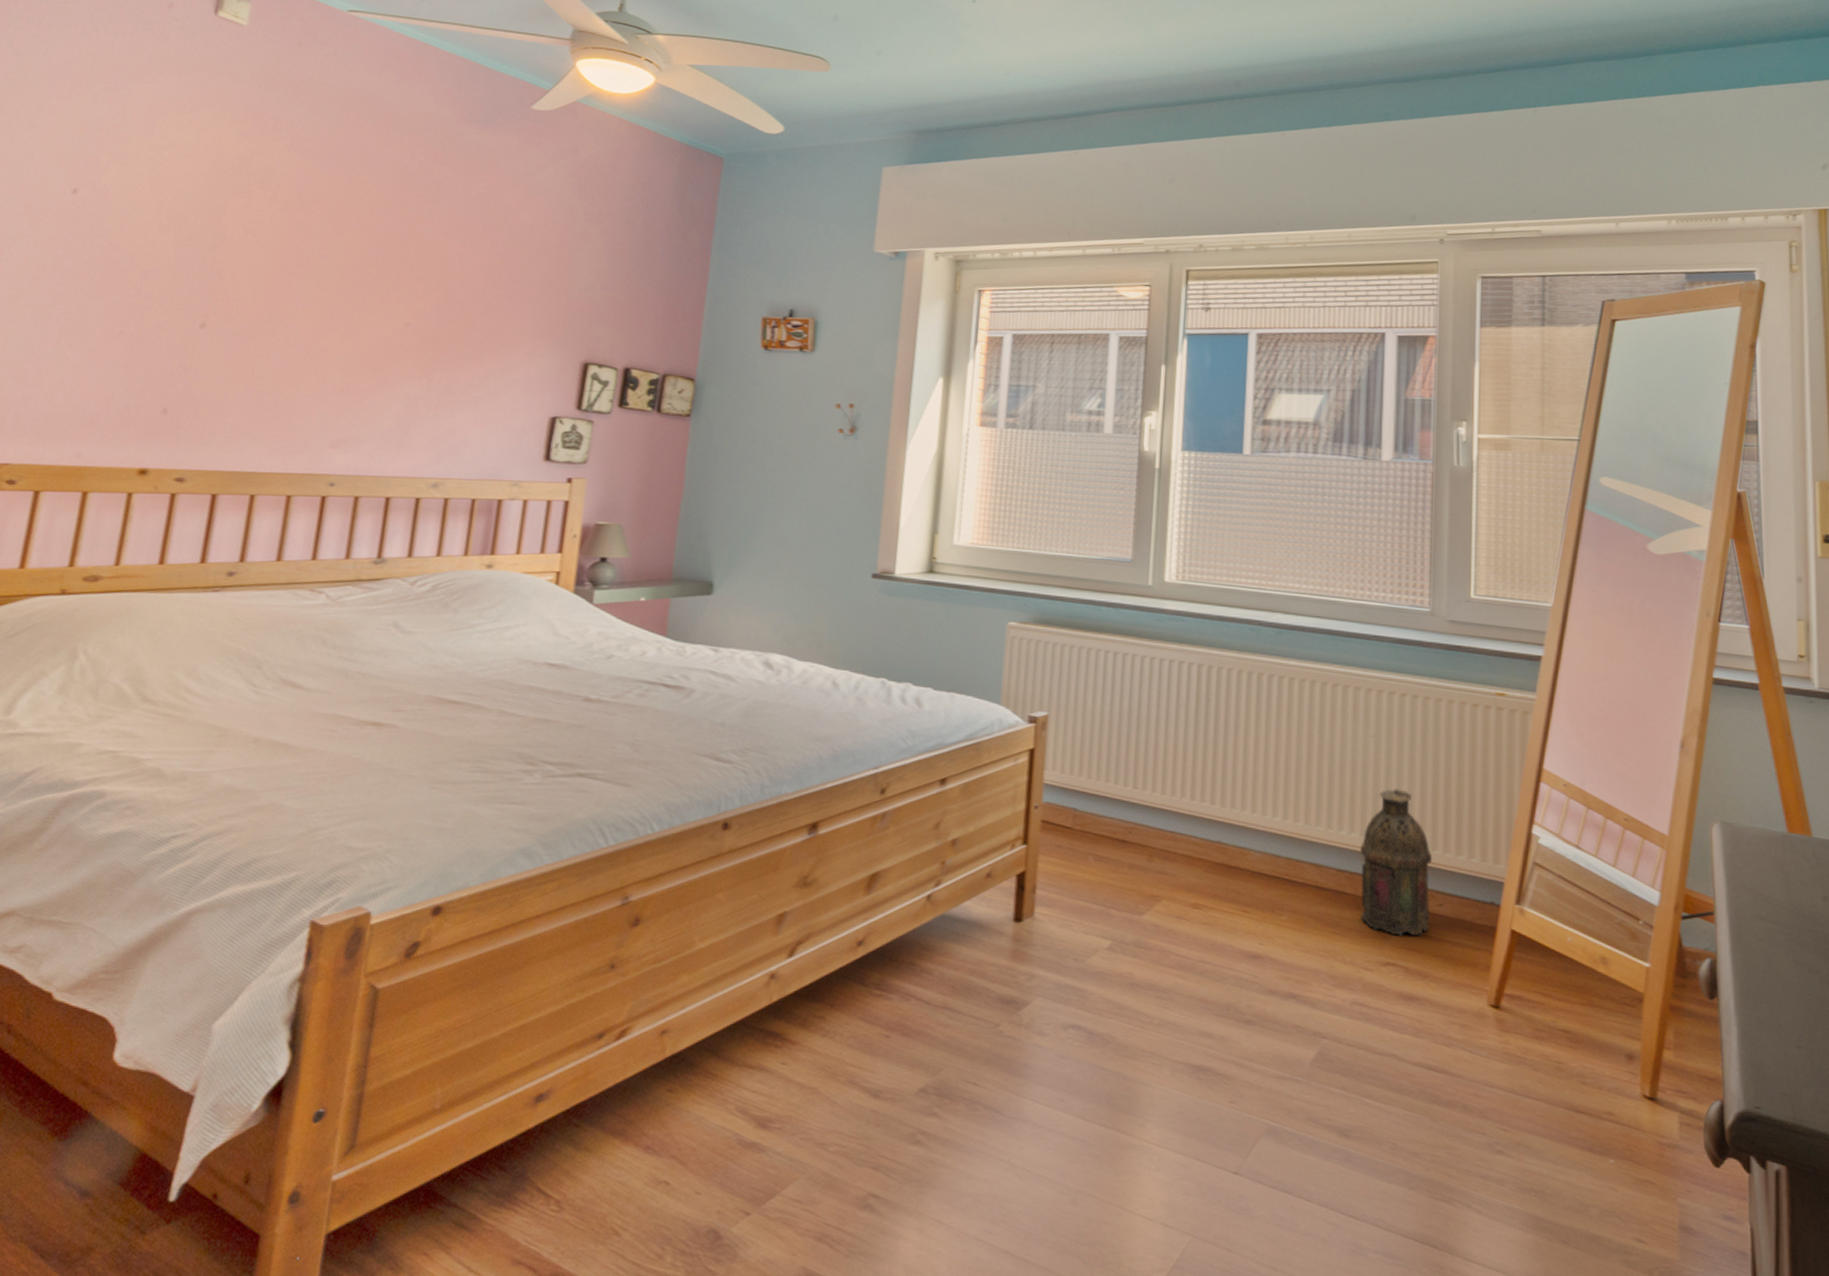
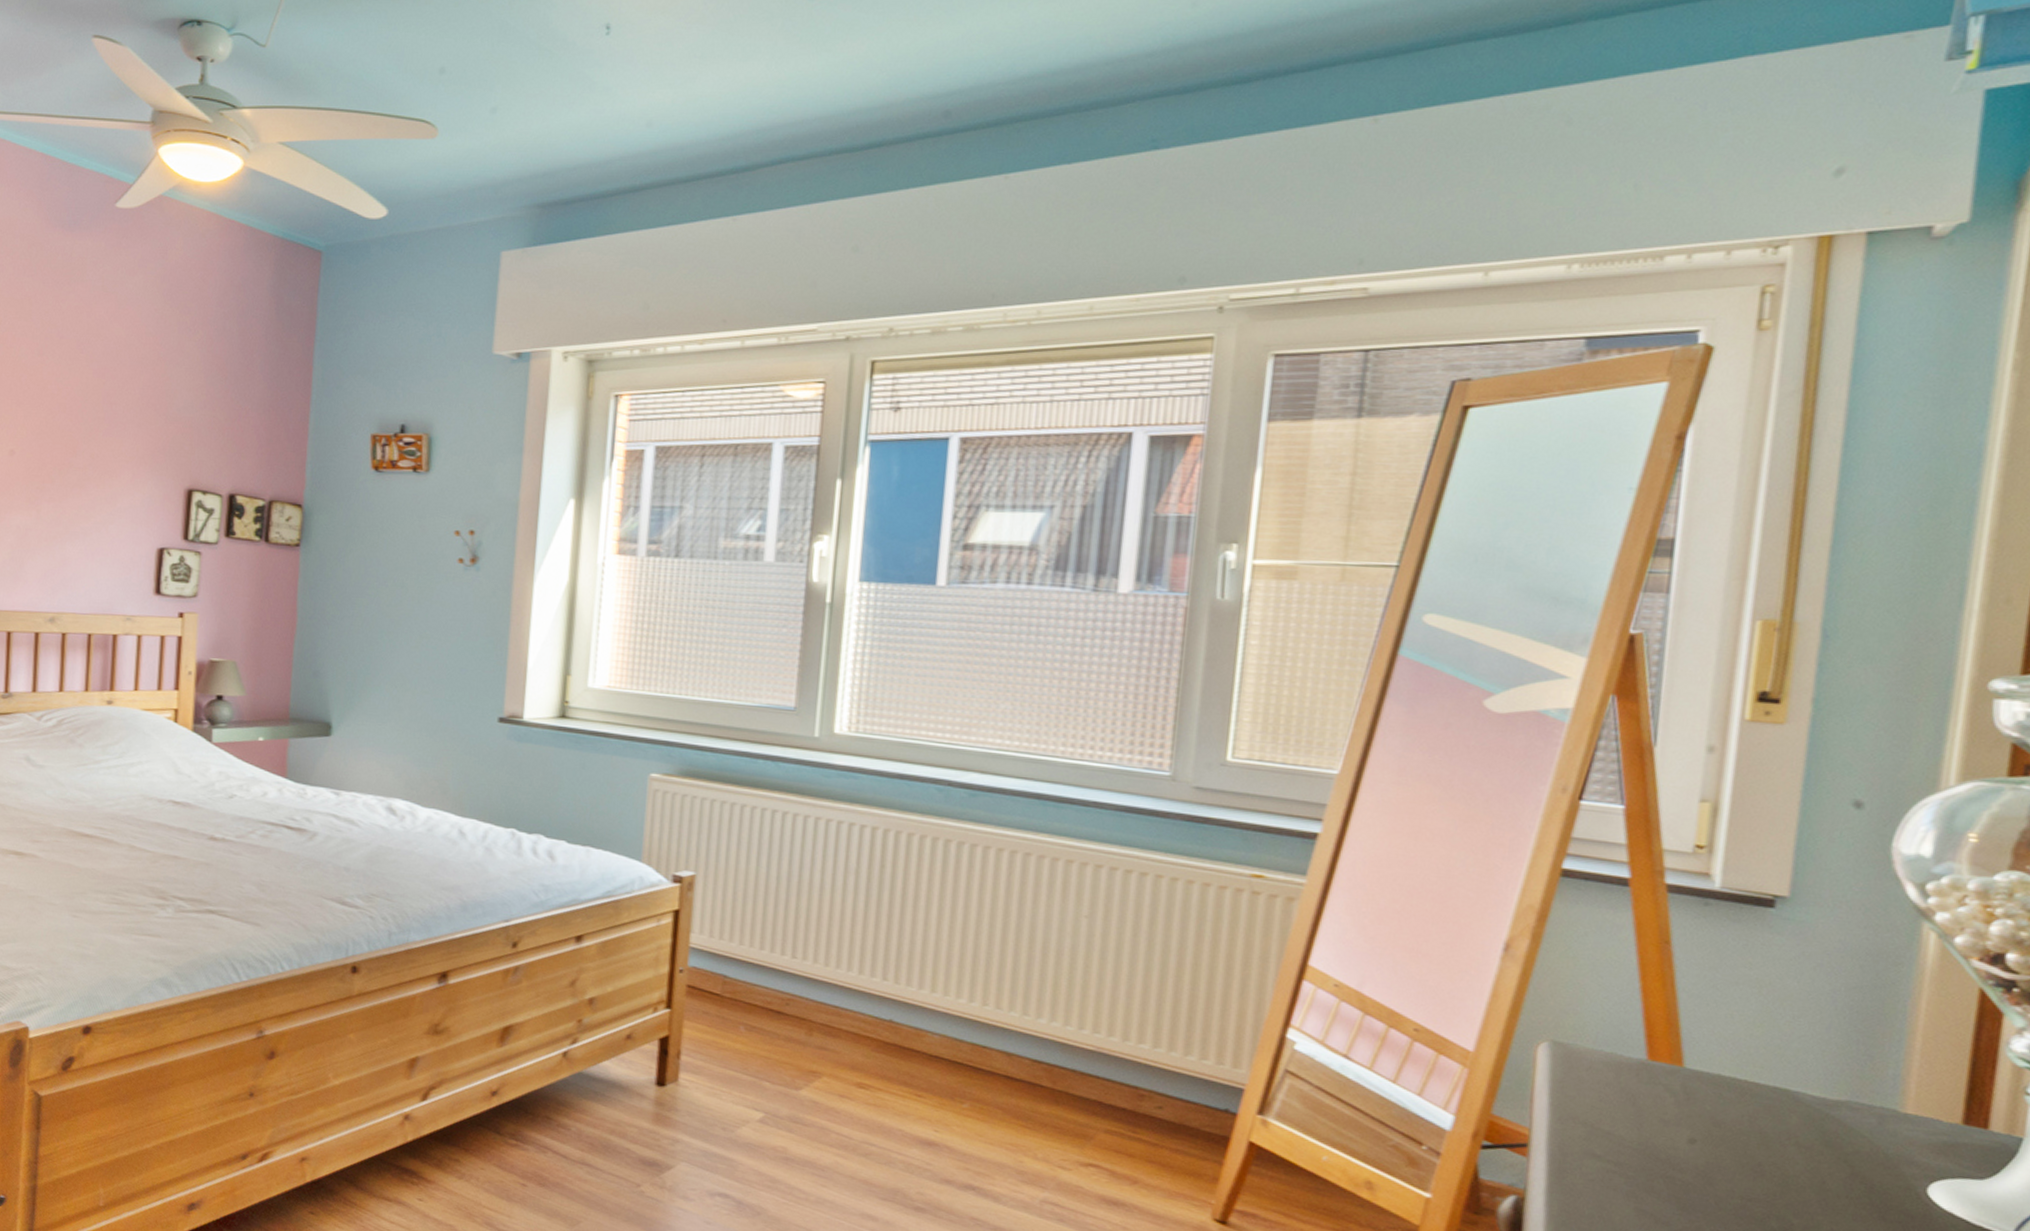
lantern: present [1360,788,1433,936] -> none [1057,976,1154,1138]

